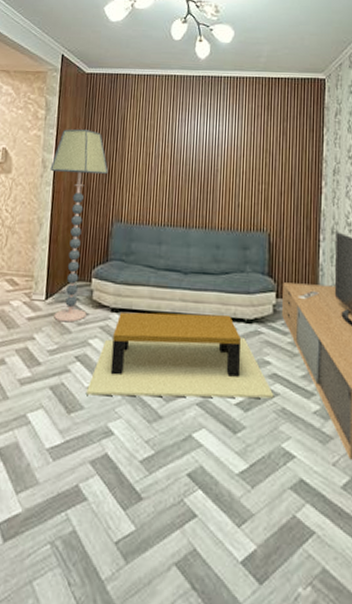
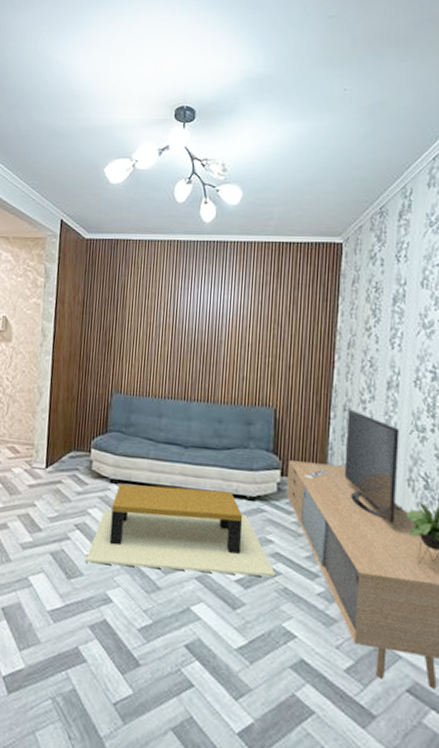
floor lamp: present [50,129,109,323] -> none [49,297,108,492]

